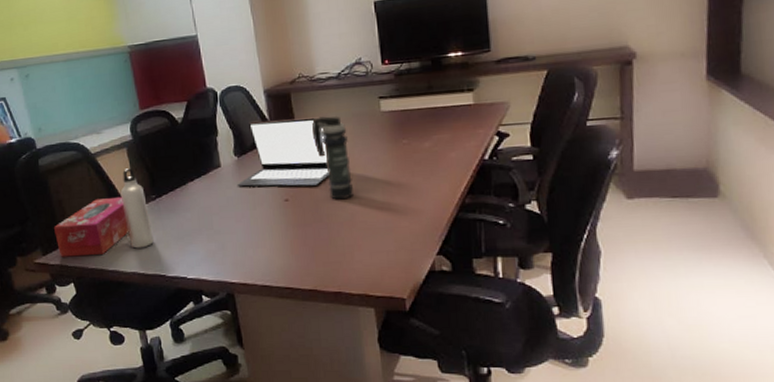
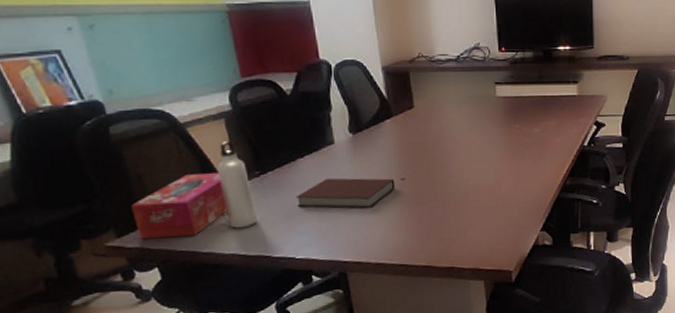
notebook: none [187,199,279,230] -> present [296,178,395,208]
laptop: present [237,117,329,187] -> none [351,98,446,166]
smoke grenade: present [311,116,353,200] -> none [429,98,468,180]

